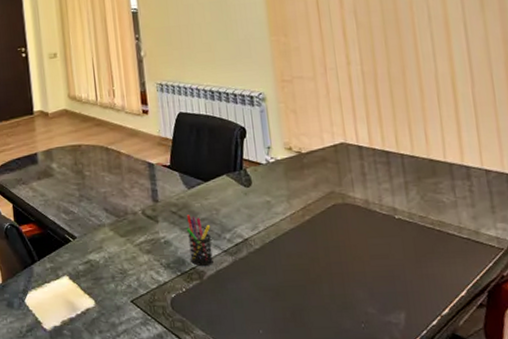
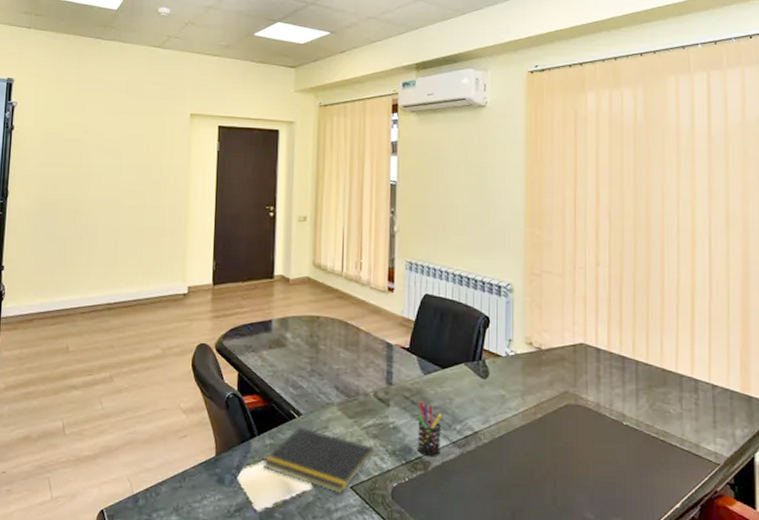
notepad: none [46,249,149,308] -> present [262,427,374,494]

